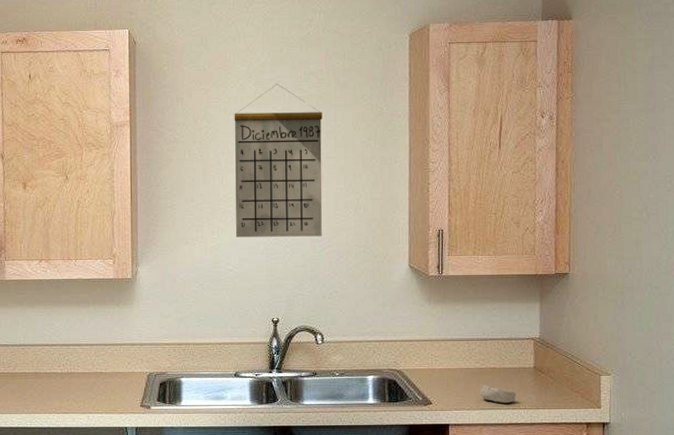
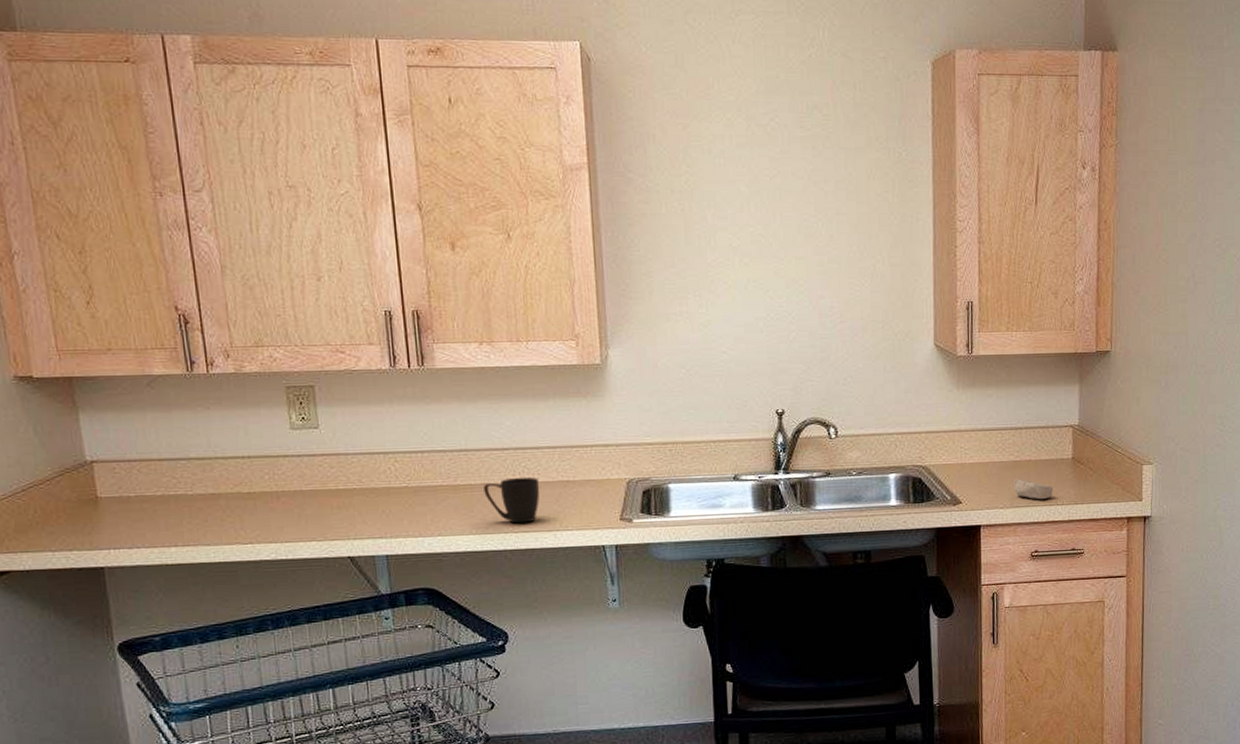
mug: none [35,368,79,406] -> present [484,477,540,524]
calendar: present [234,84,322,237] -> none [721,119,833,312]

